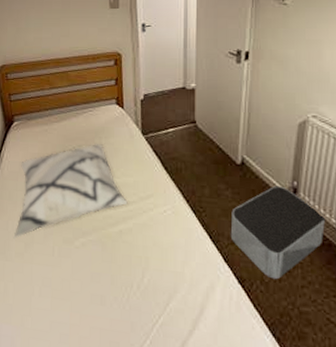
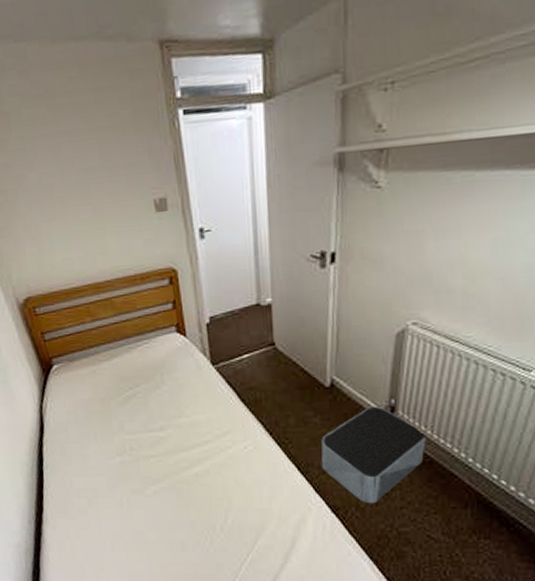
decorative pillow: present [13,144,128,239] -> none [69,381,202,496]

